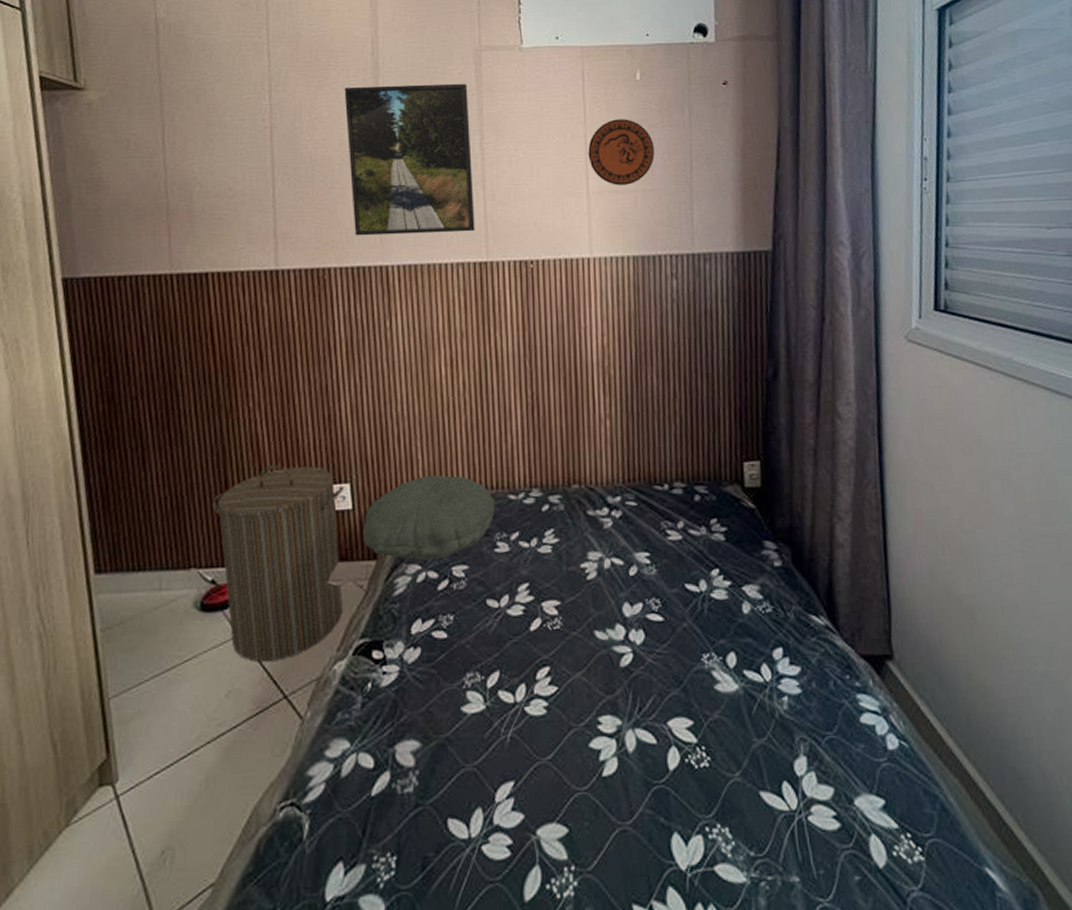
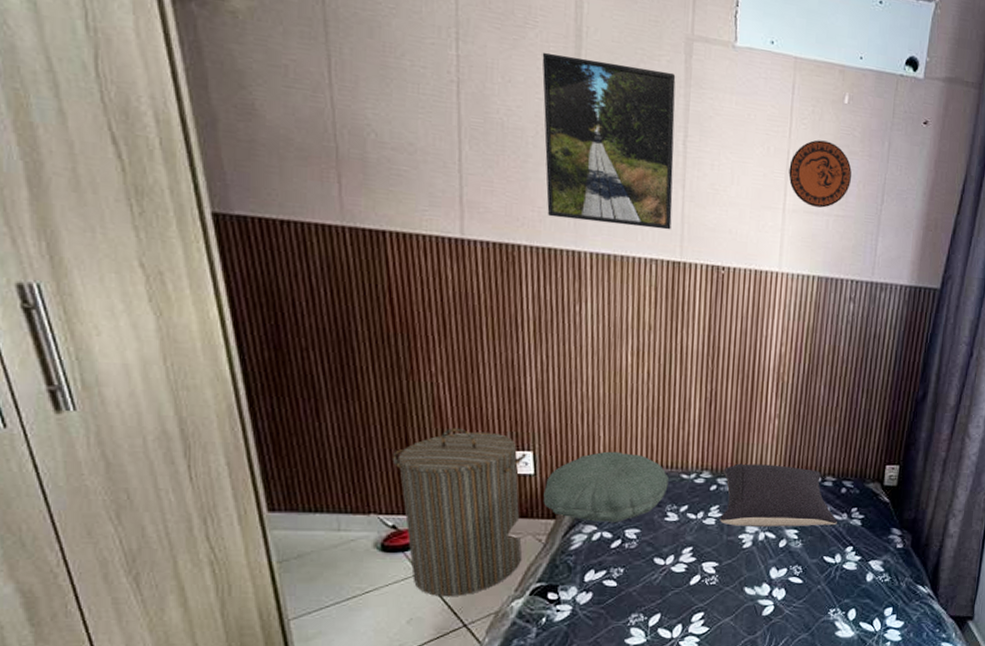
pillow: none [556,474,695,553] -> present [720,463,837,527]

